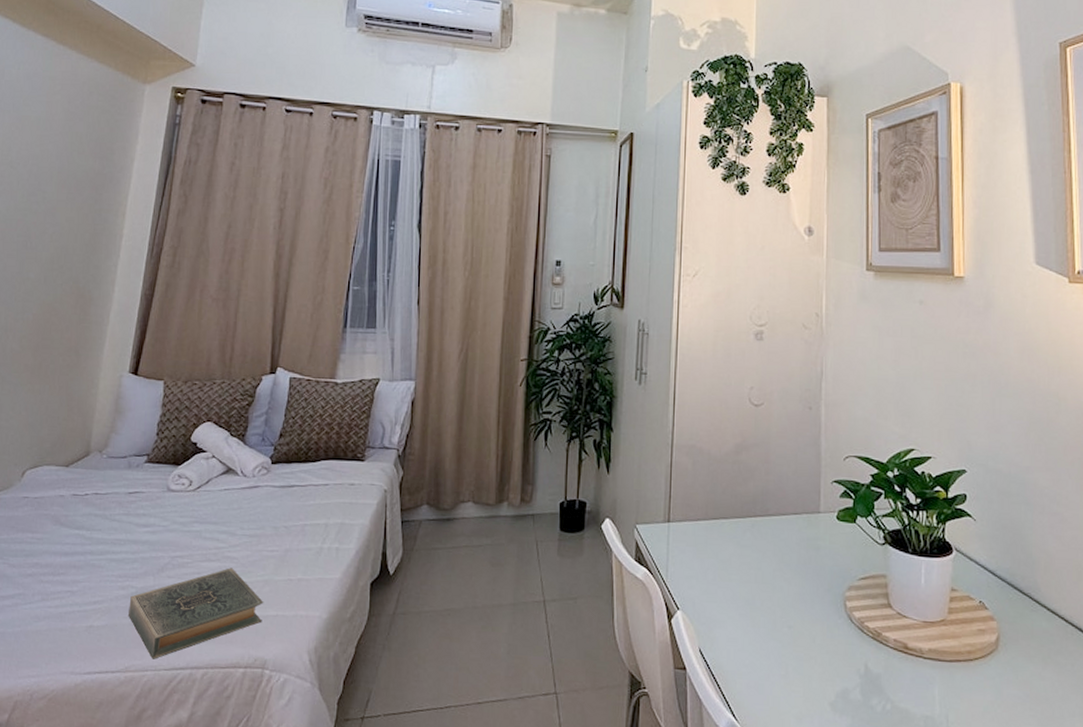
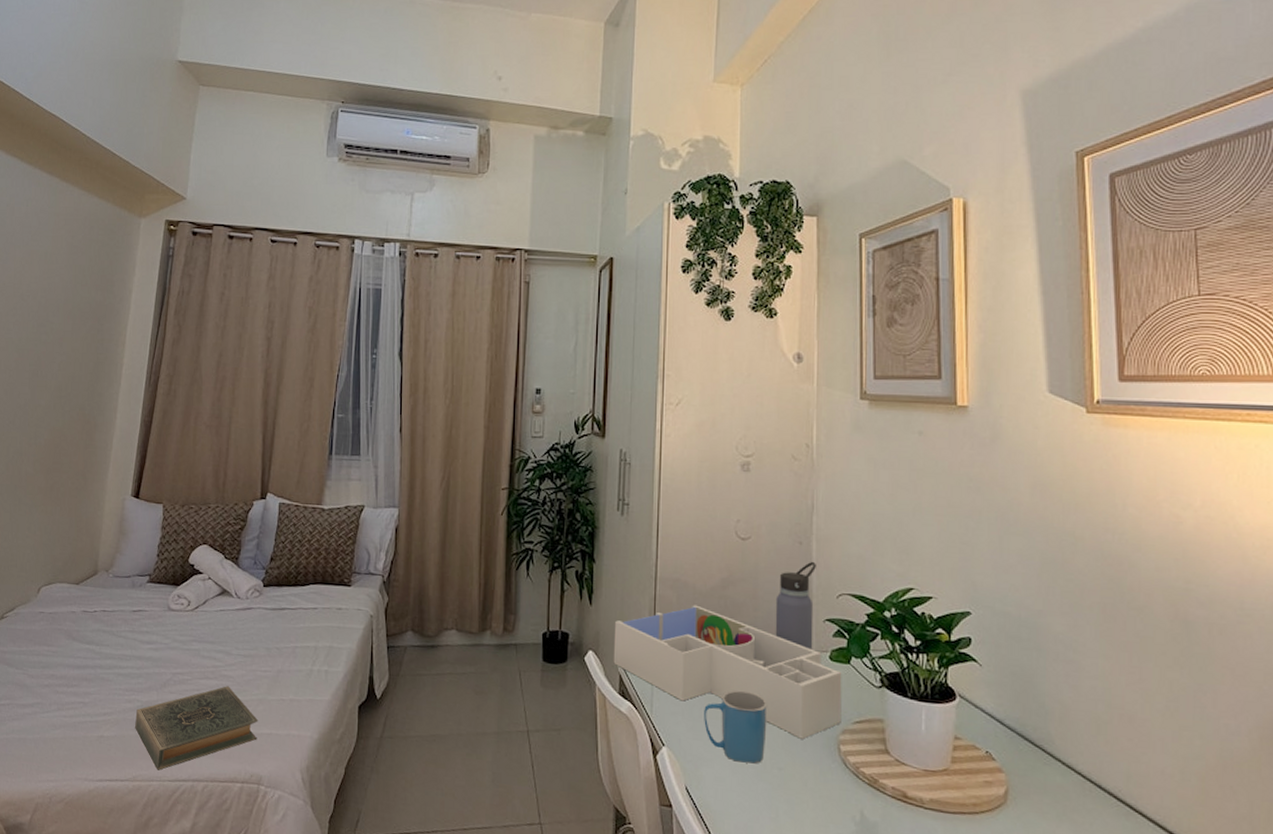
desk organizer: none [630,470,848,597] -> present [613,604,842,739]
mug: none [717,552,778,623] -> present [704,690,768,764]
water bottle: none [785,425,825,511] -> present [775,561,816,650]

